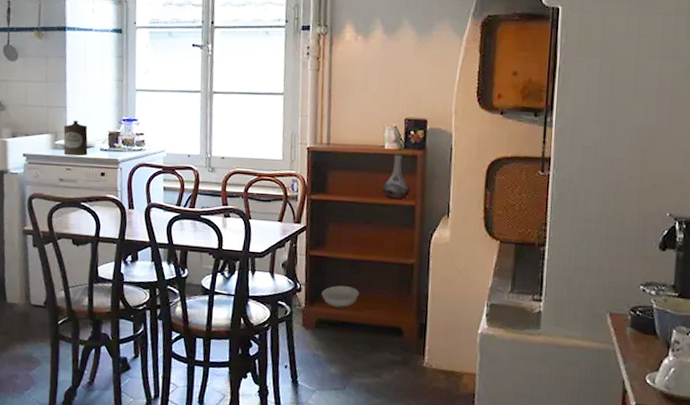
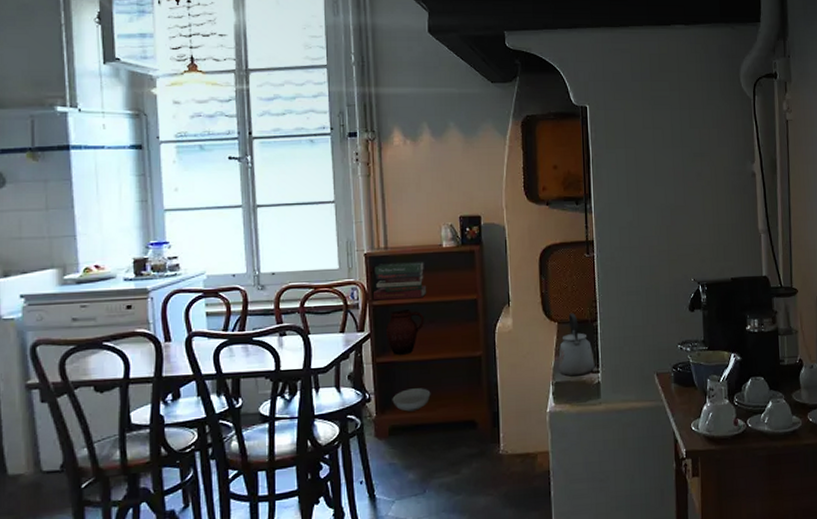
canister: present [63,120,88,156] -> none [74,250,108,291]
books: none [312,159,365,198] -> present [374,262,427,301]
jug: none [320,207,359,252] -> present [385,311,424,355]
decorative vase: present [382,154,411,199] -> none [444,251,472,294]
kettle: none [496,233,538,302] -> present [558,312,595,377]

